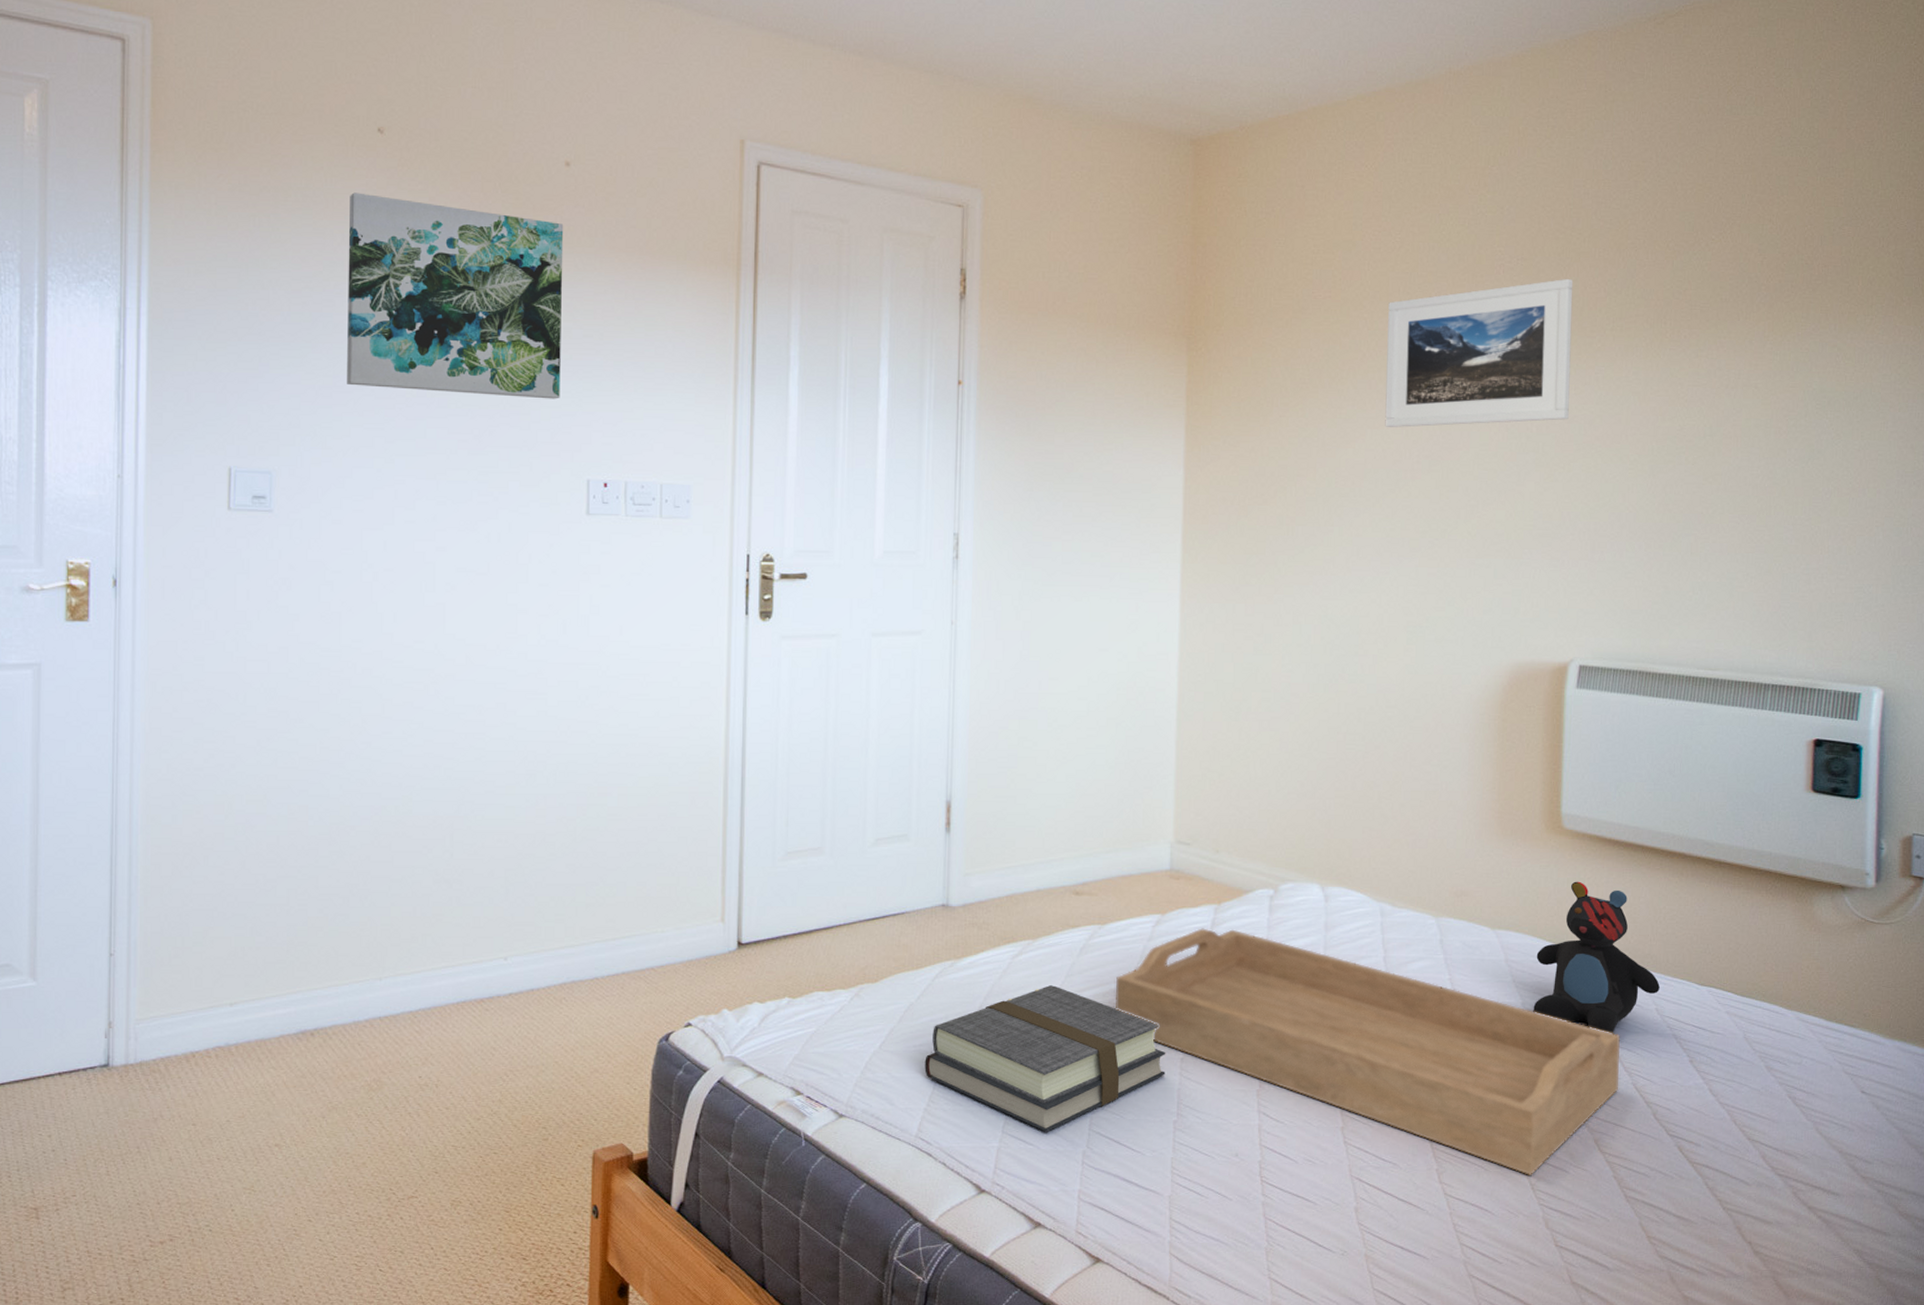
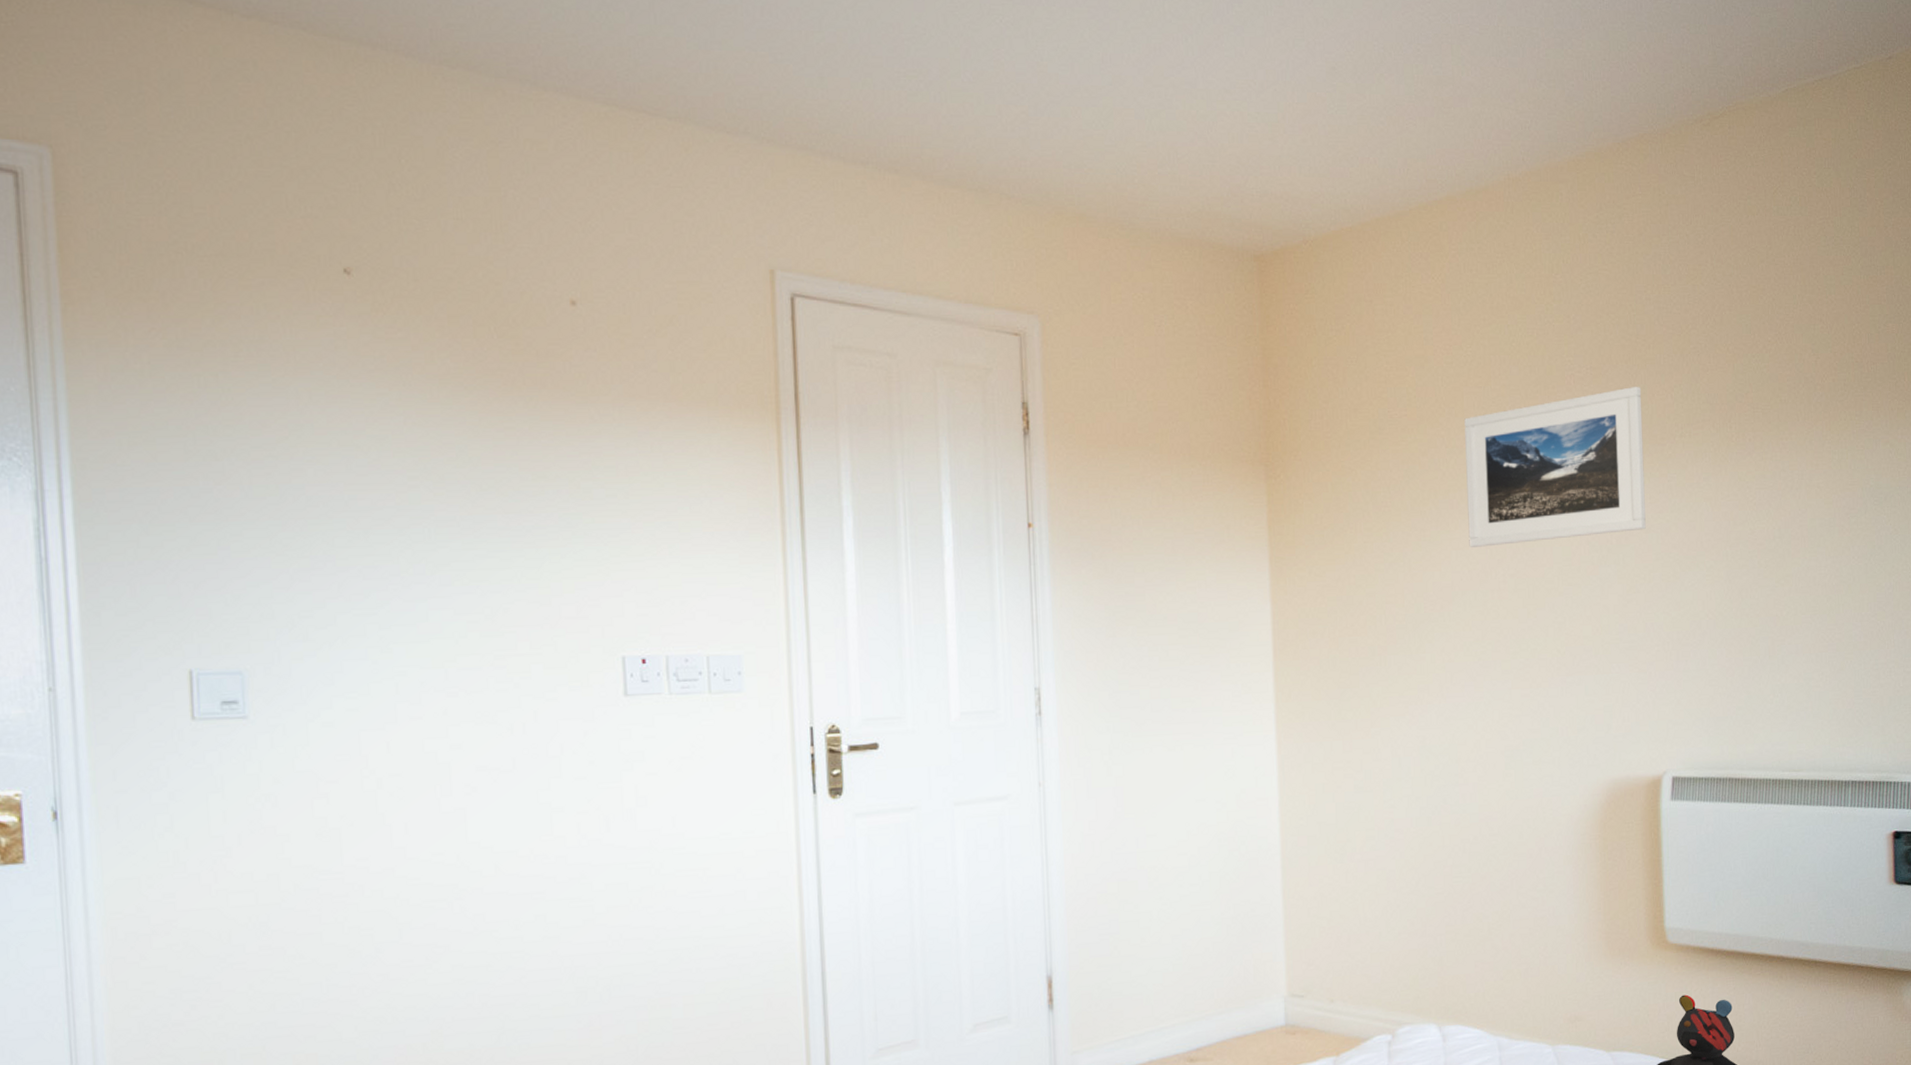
wall art: present [347,192,564,399] -> none [315,344,584,569]

